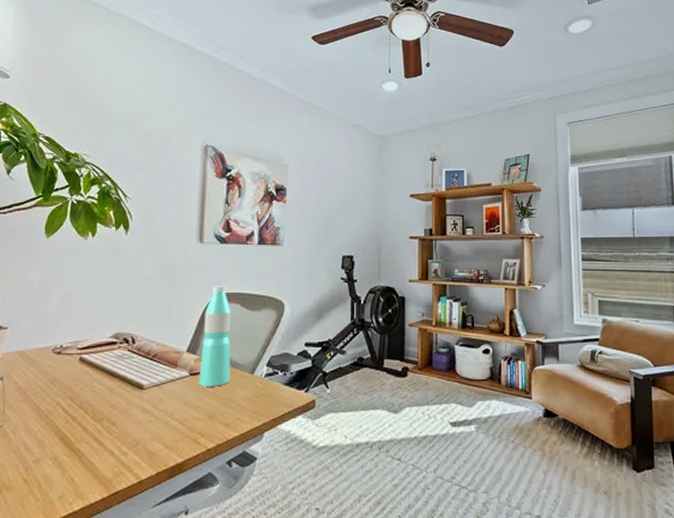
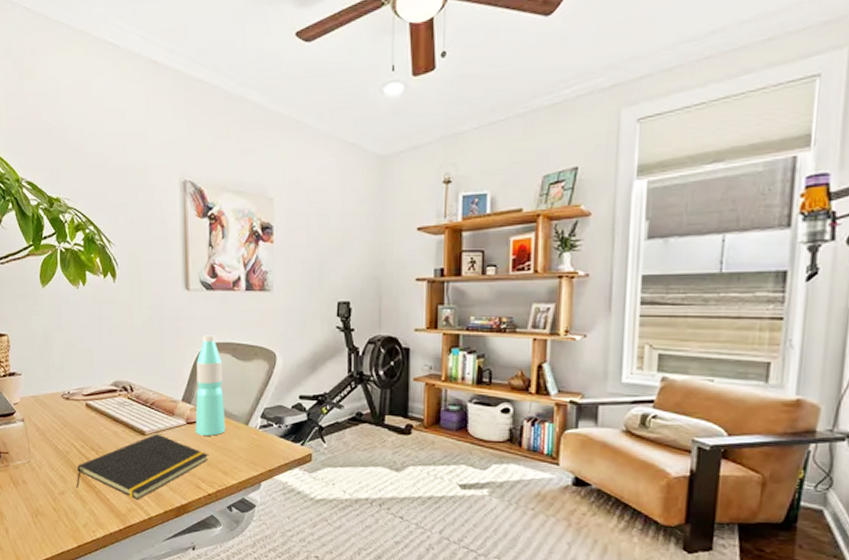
notepad: none [56,387,211,463] -> present [76,433,209,500]

